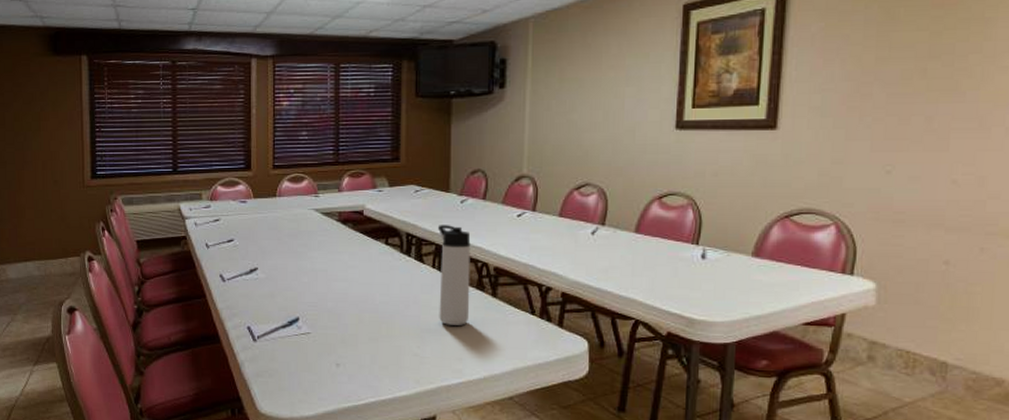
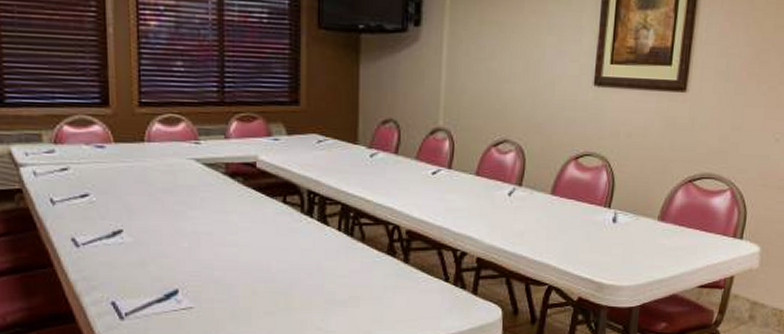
thermos bottle: present [437,225,471,325] -> none [343,181,381,295]

